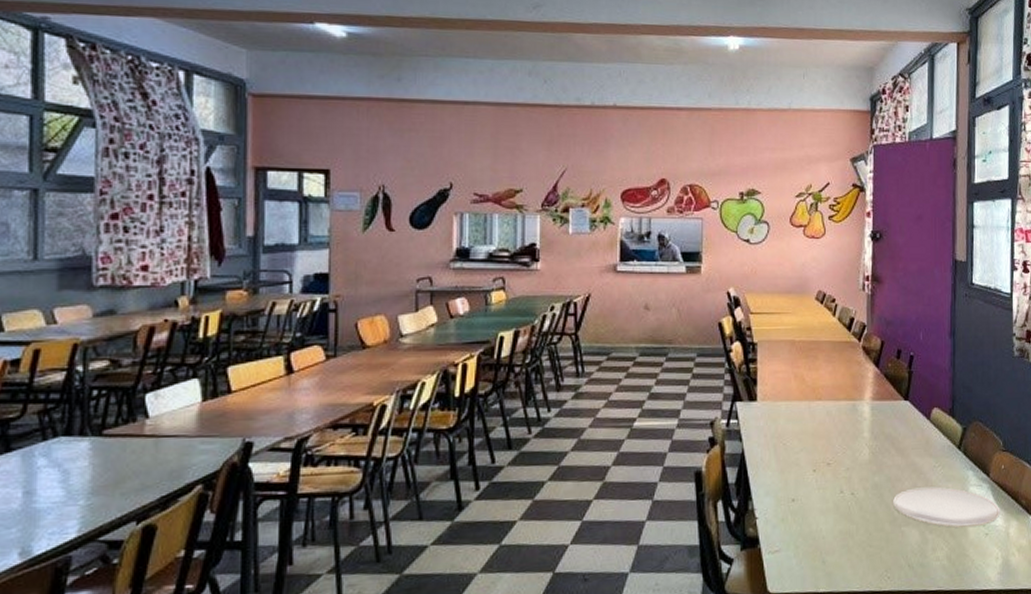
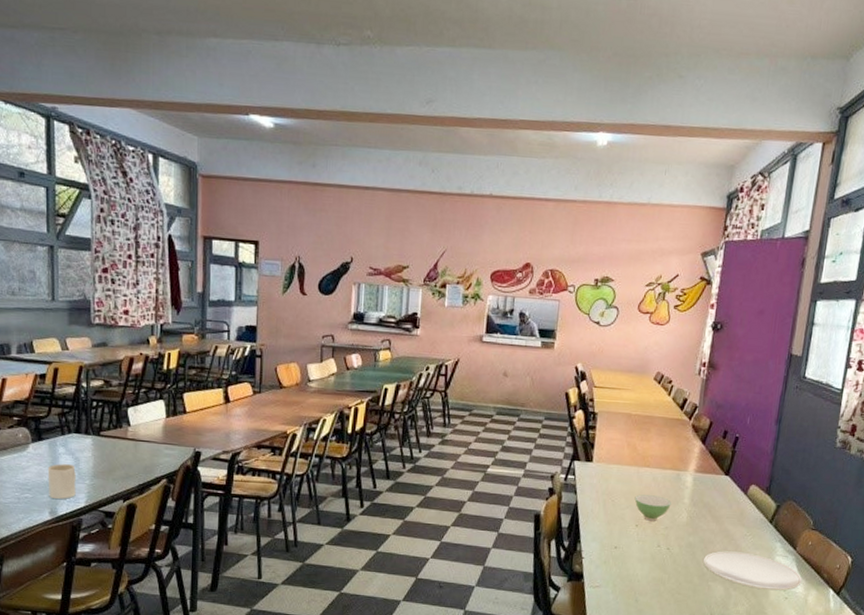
cup: none [18,480,64,534] -> present [47,464,76,500]
bowl: none [809,432,850,463] -> present [634,494,671,521]

